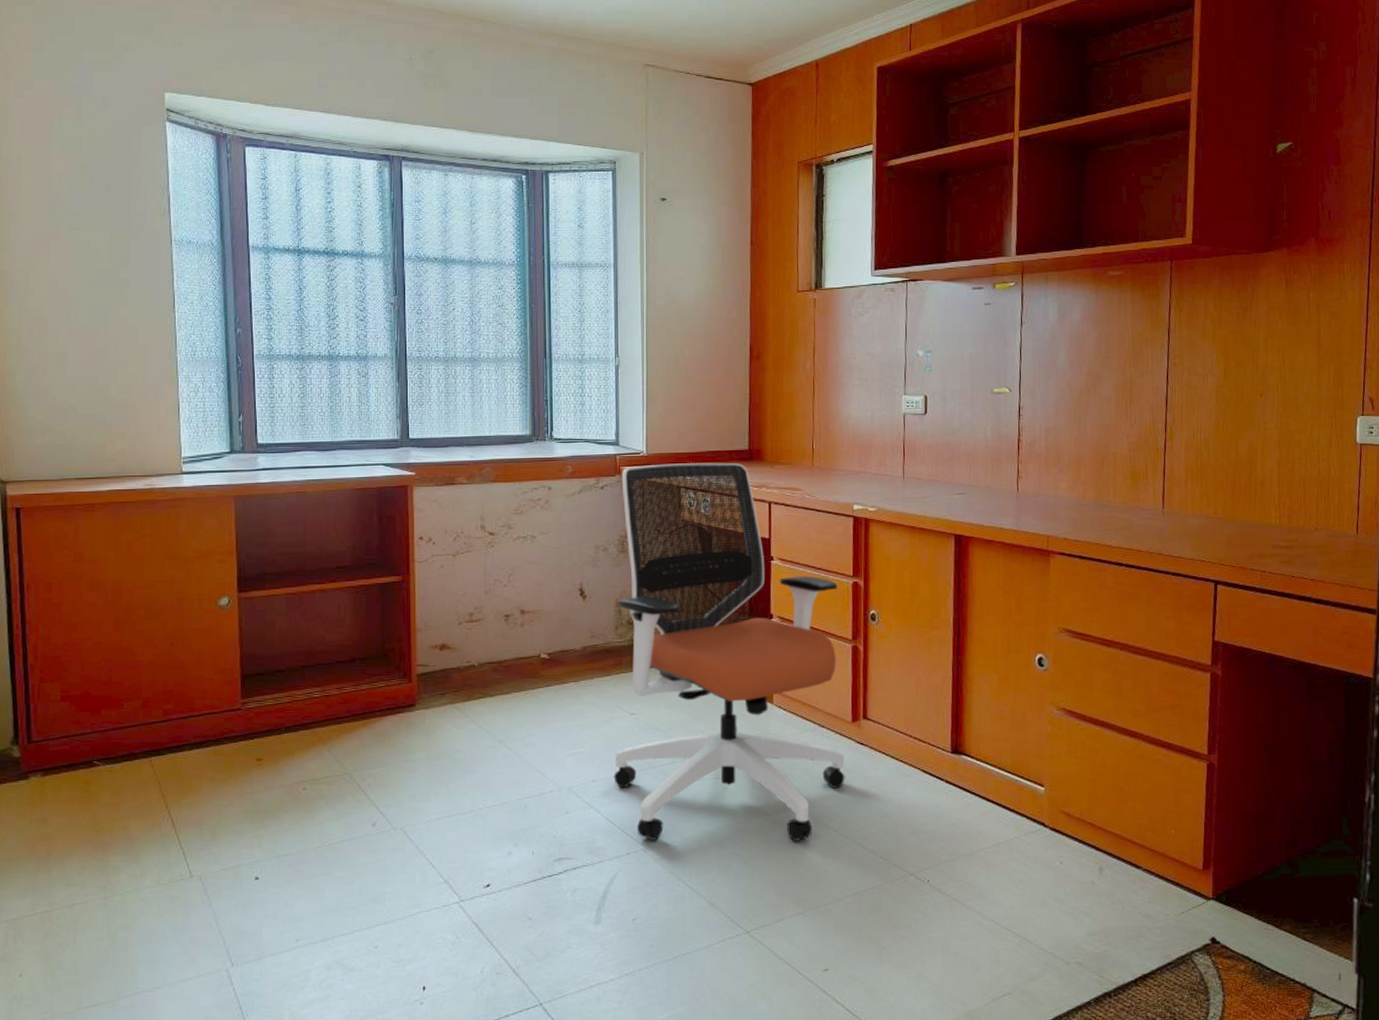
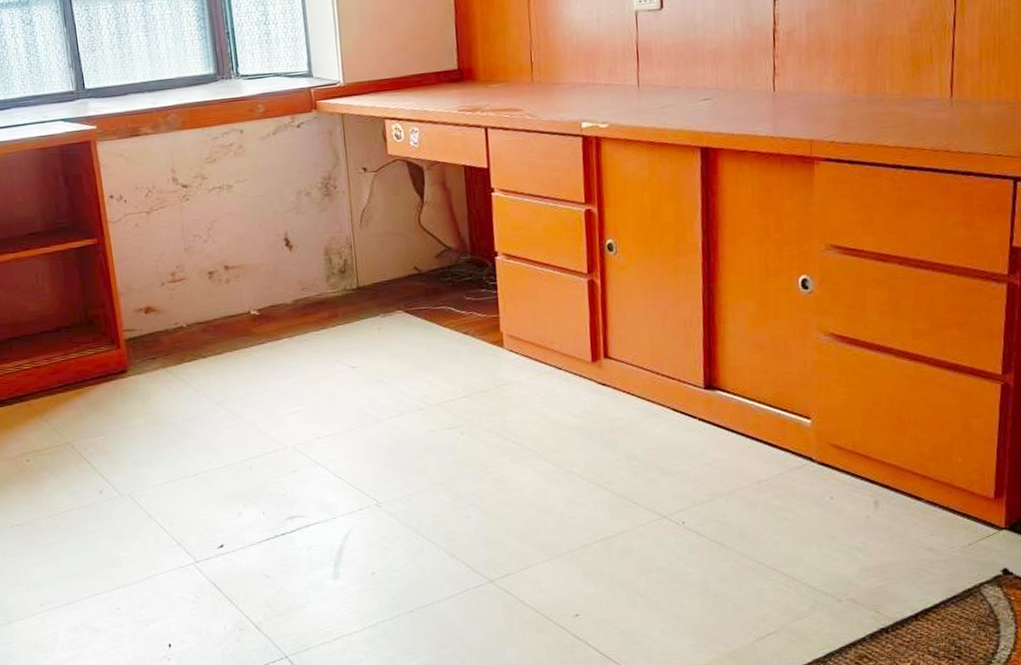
office chair: present [613,462,845,842] -> none [318,86,587,496]

